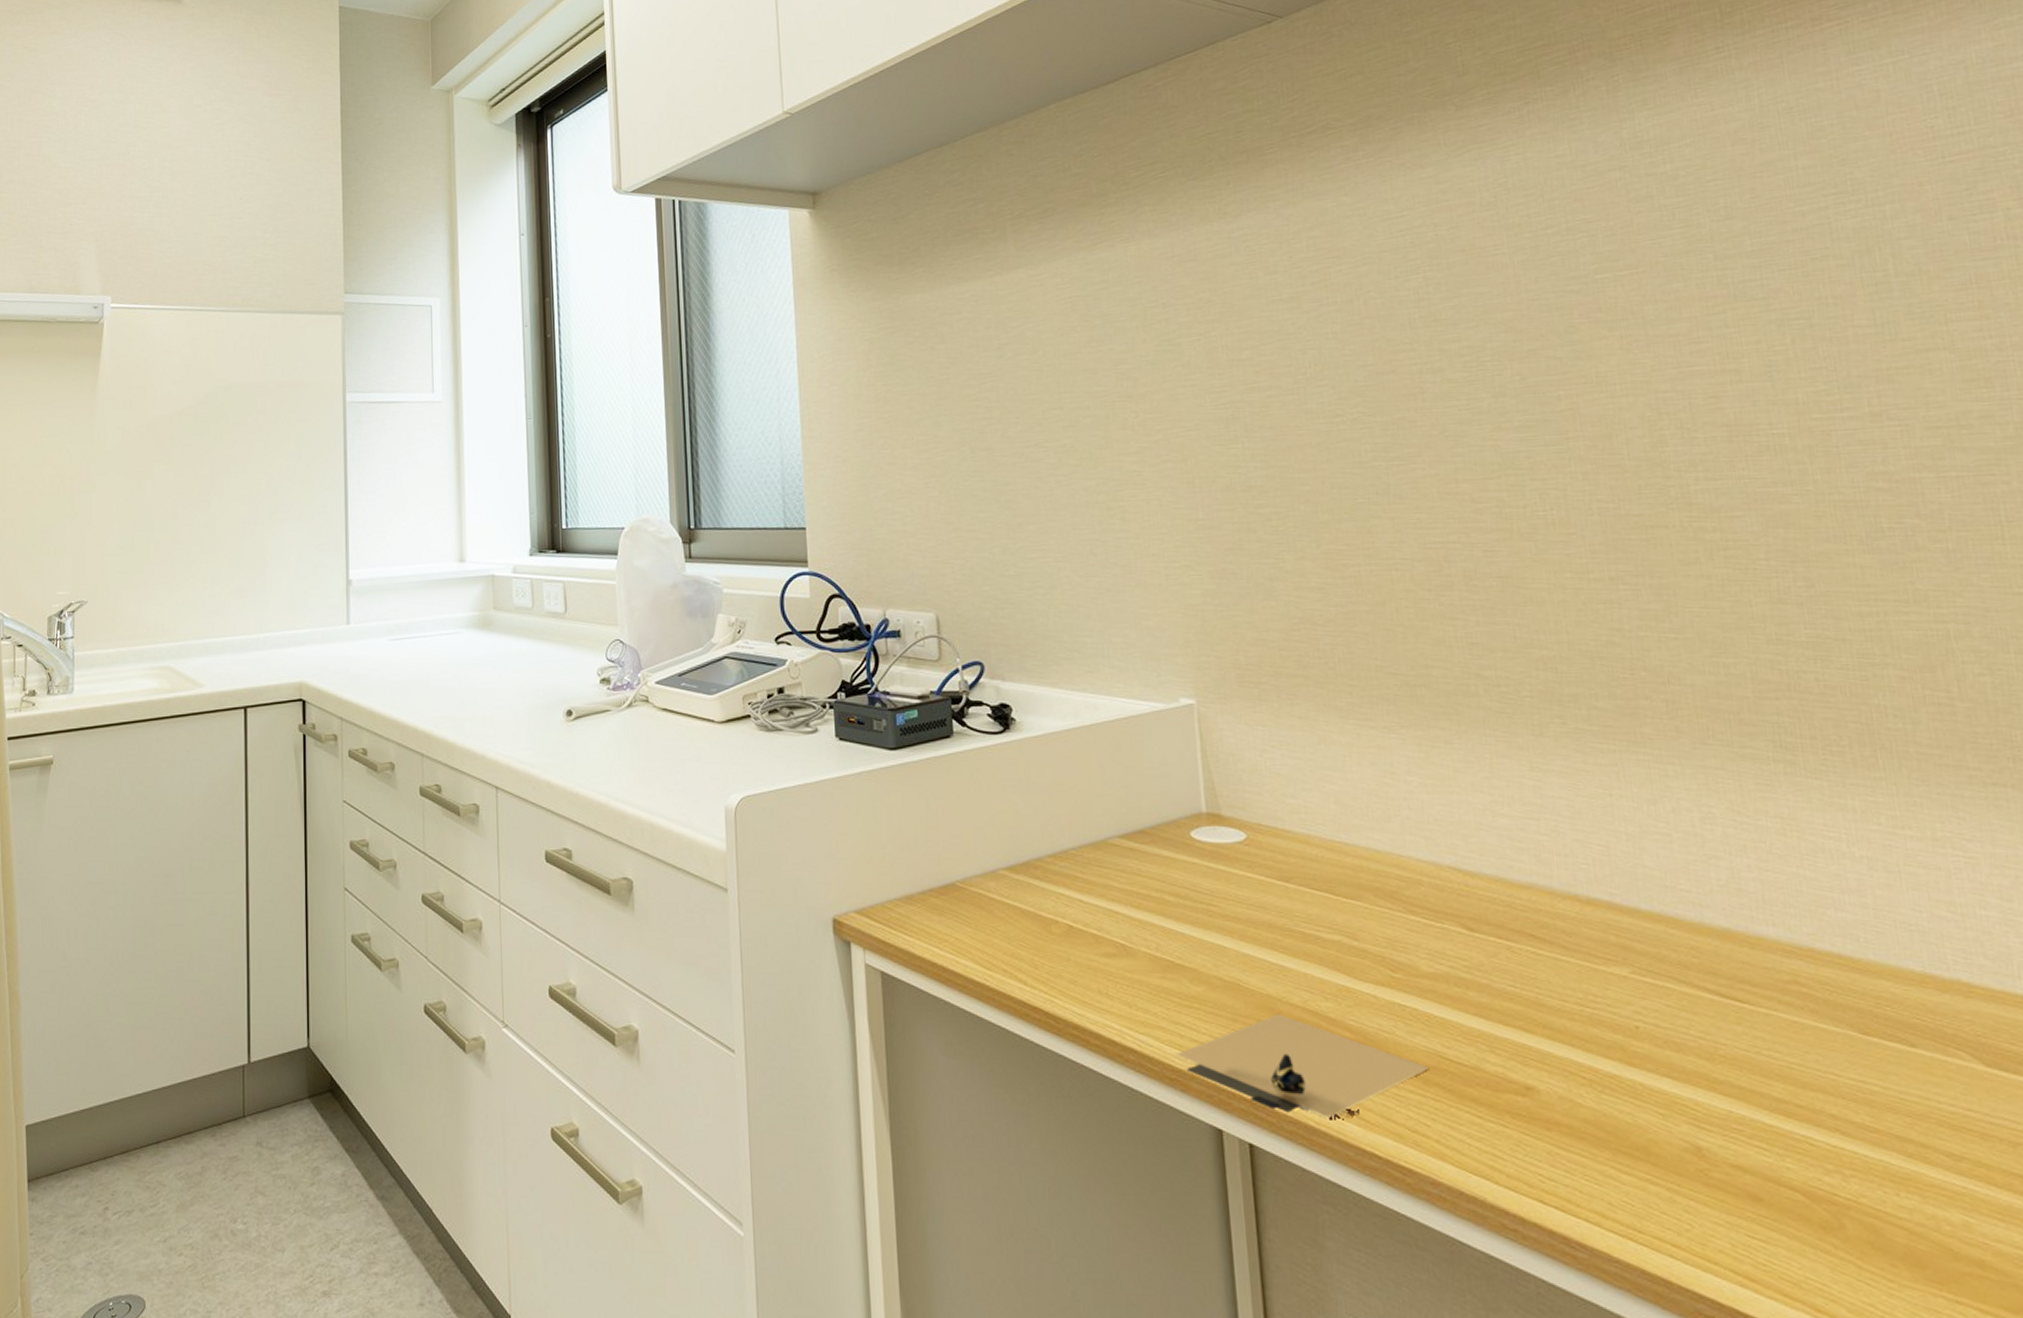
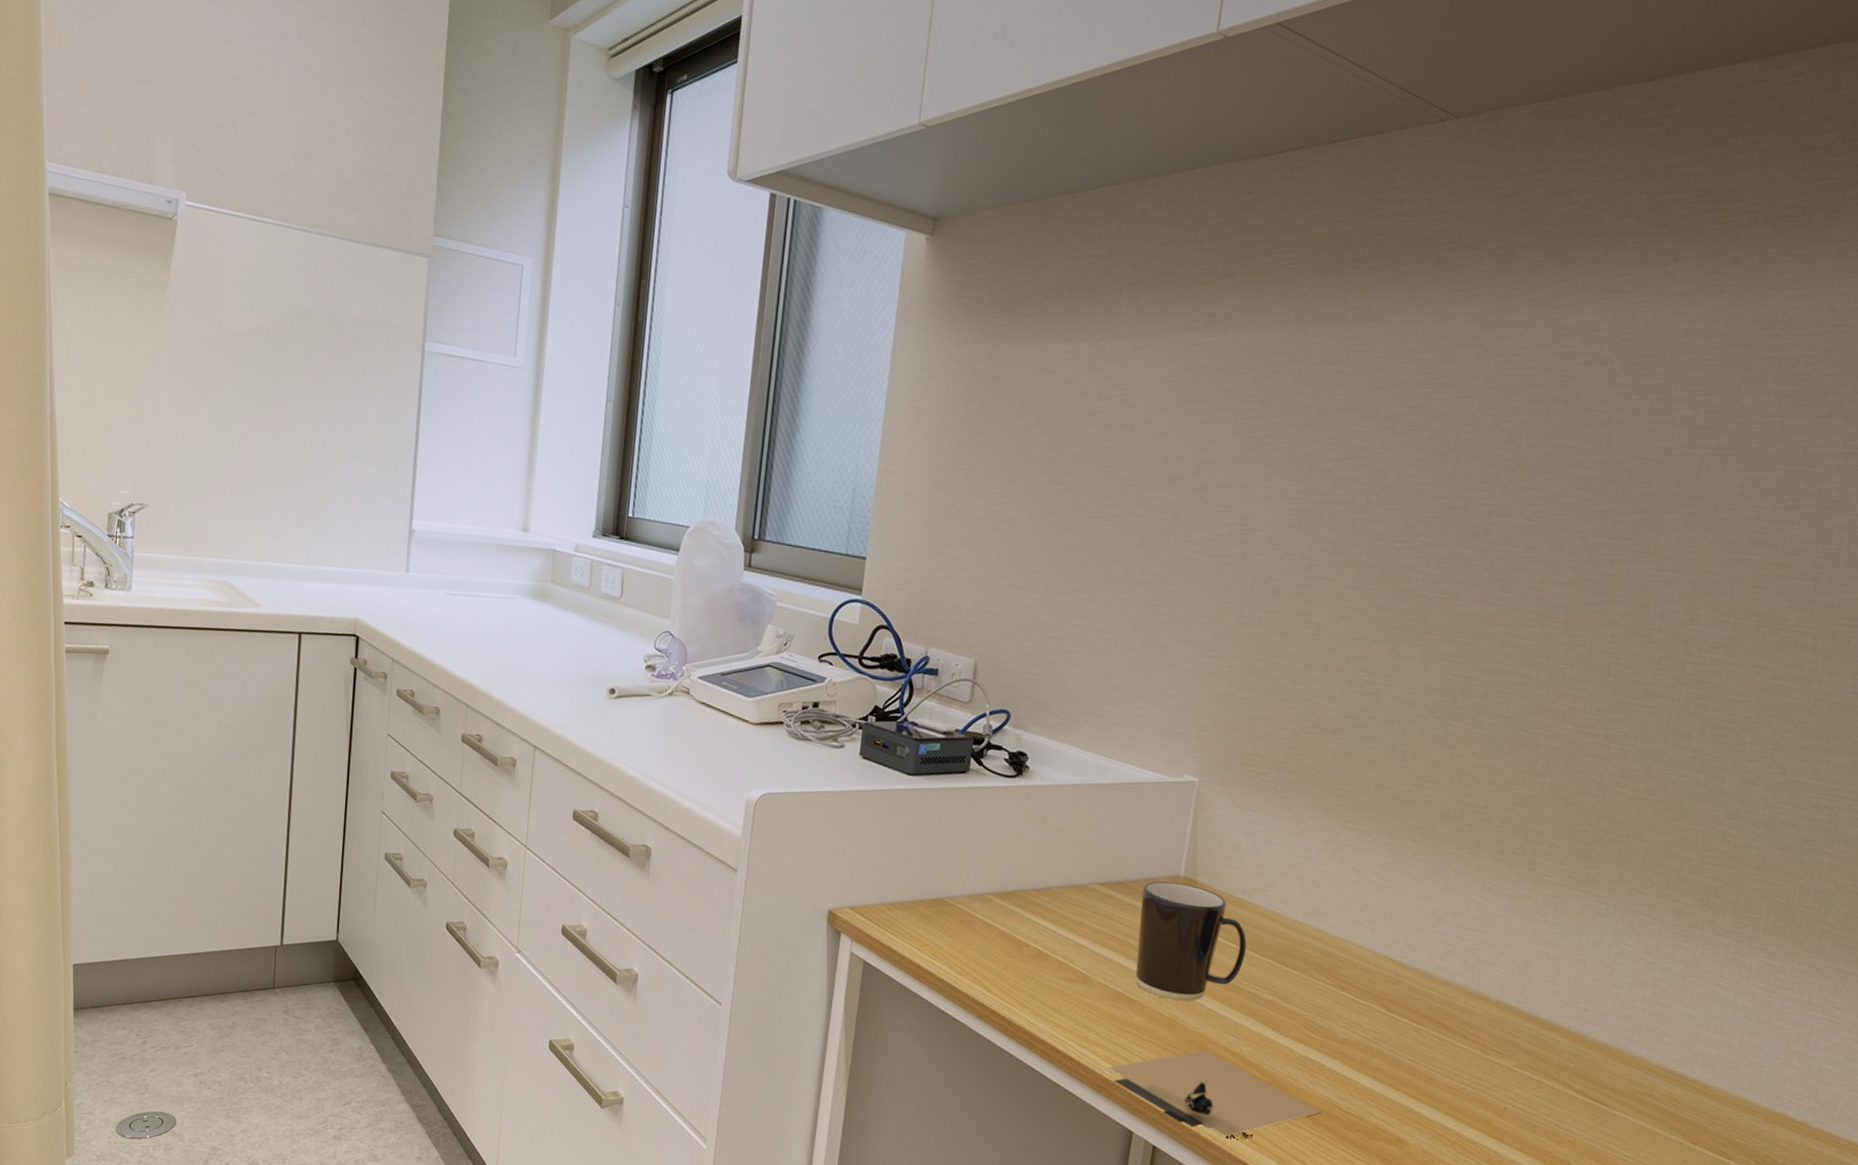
mug: none [1165,820,1296,959] -> present [1135,881,1247,1002]

